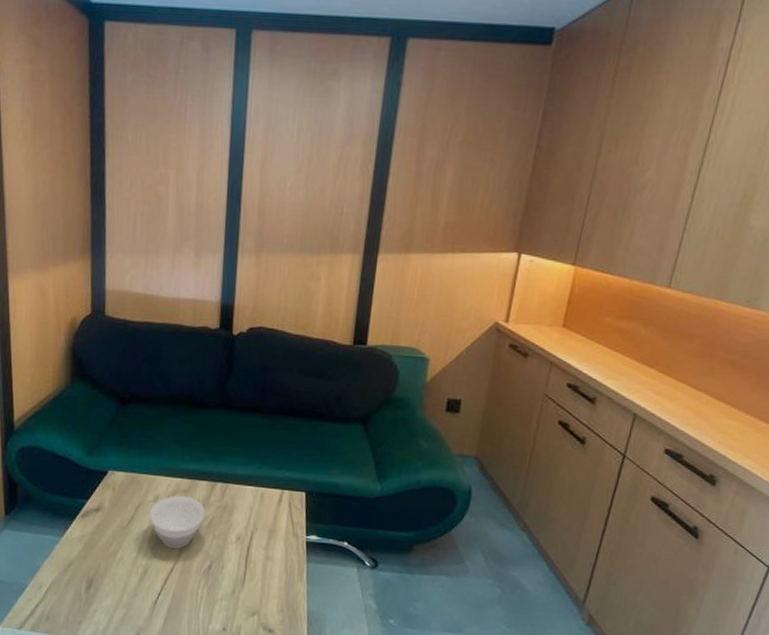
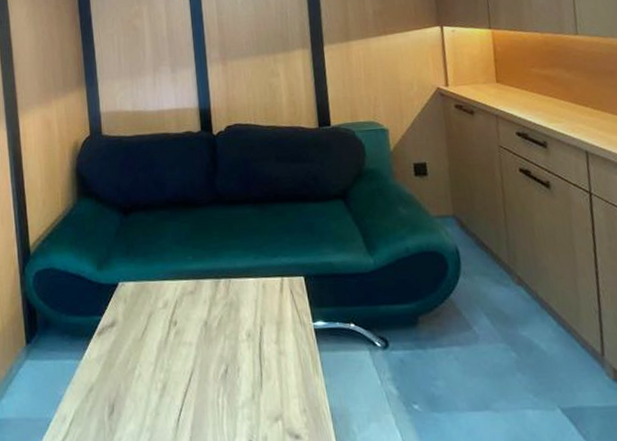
bowl: present [148,496,206,549] -> none [160,298,214,357]

